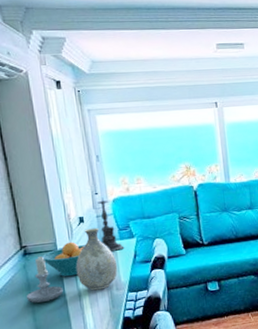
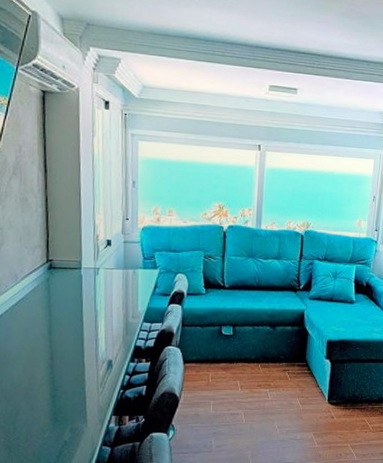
candle: present [26,256,64,303] -> none [45,271,81,317]
fruit bowl: present [41,241,85,277] -> none [65,263,109,297]
vase: present [76,227,118,291] -> none [96,252,137,315]
candle holder: present [97,197,125,251] -> none [125,224,146,279]

